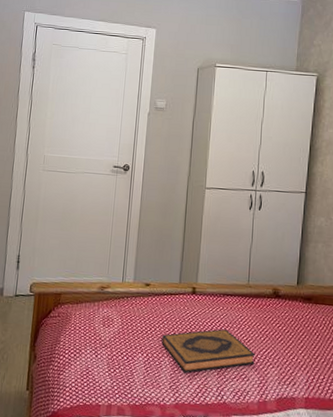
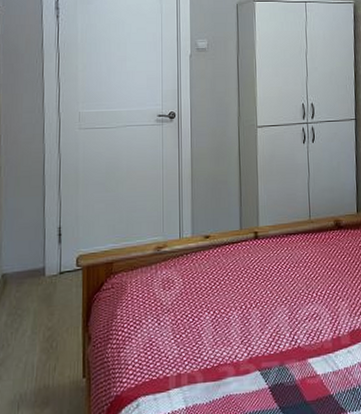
hardback book: present [162,329,255,374] -> none [228,270,325,324]

